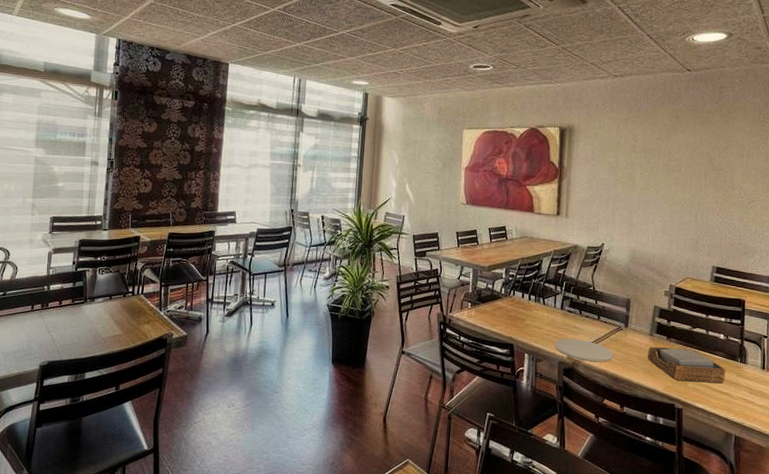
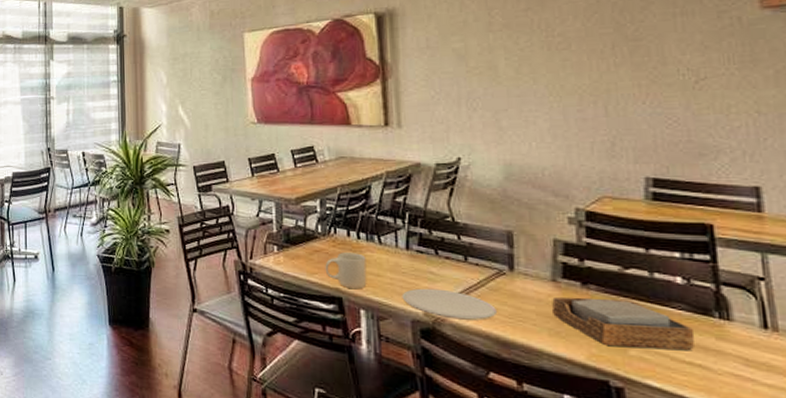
cup: none [503,310,533,339] -> present [325,253,367,290]

